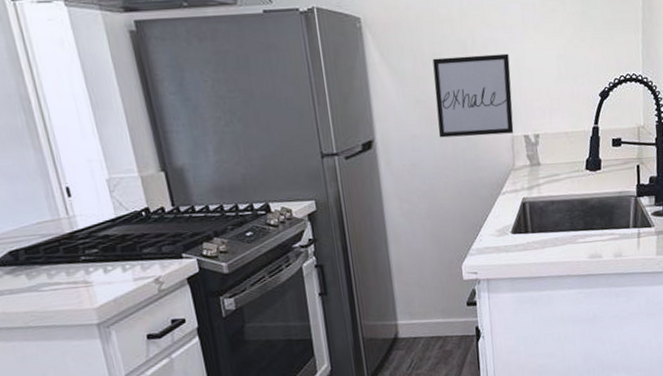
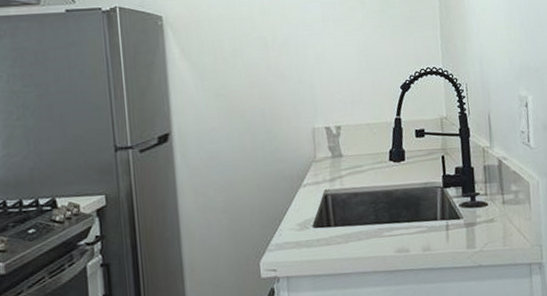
wall art: present [432,53,514,138] -> none [233,48,315,130]

